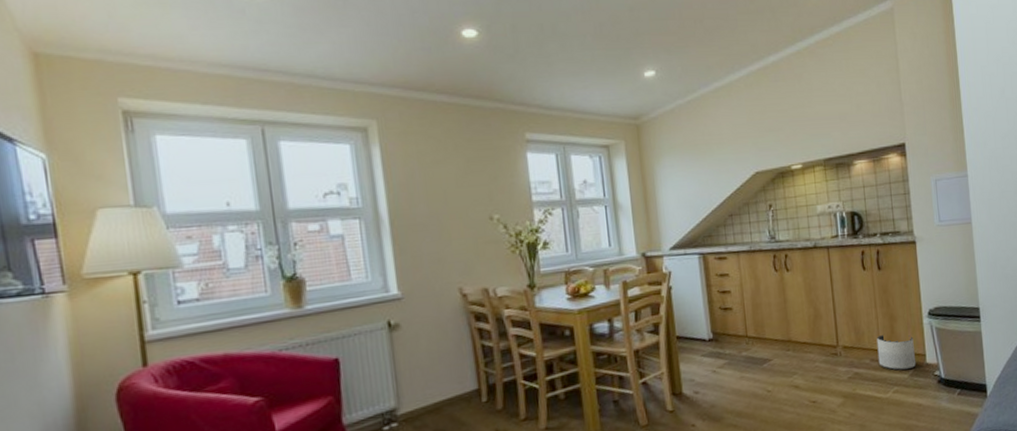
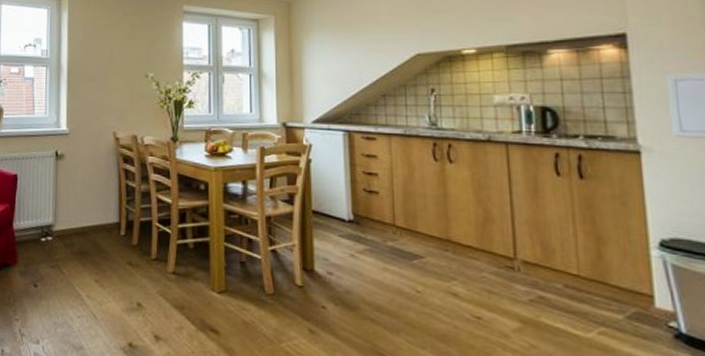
planter: present [876,335,917,371] -> none [573,258,638,310]

